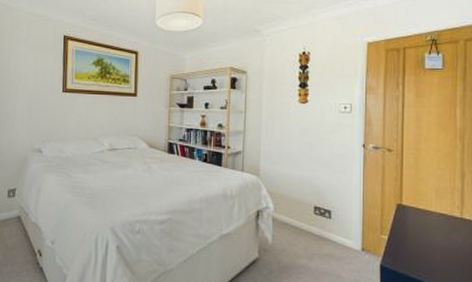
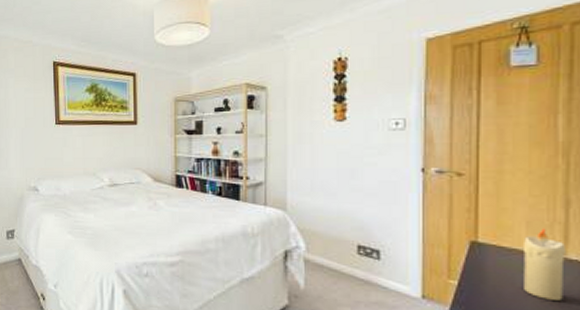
candle: none [434,194,463,251] -> present [524,228,567,301]

